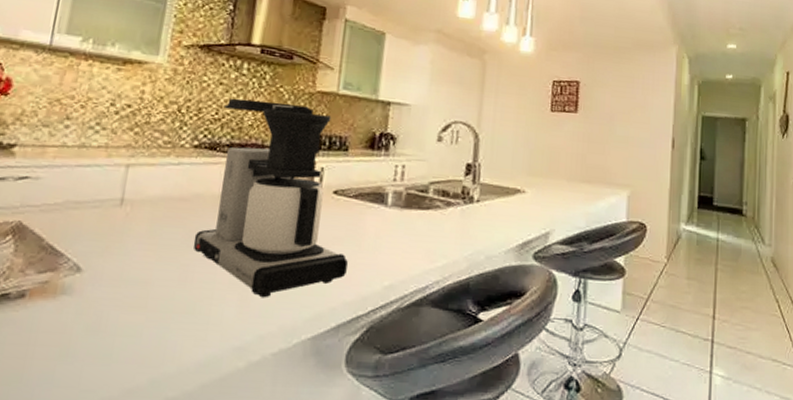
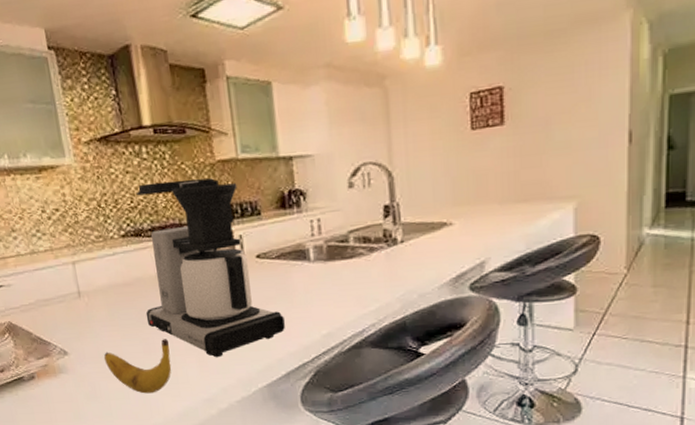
banana: none [126,268,211,333] -> present [104,339,172,394]

